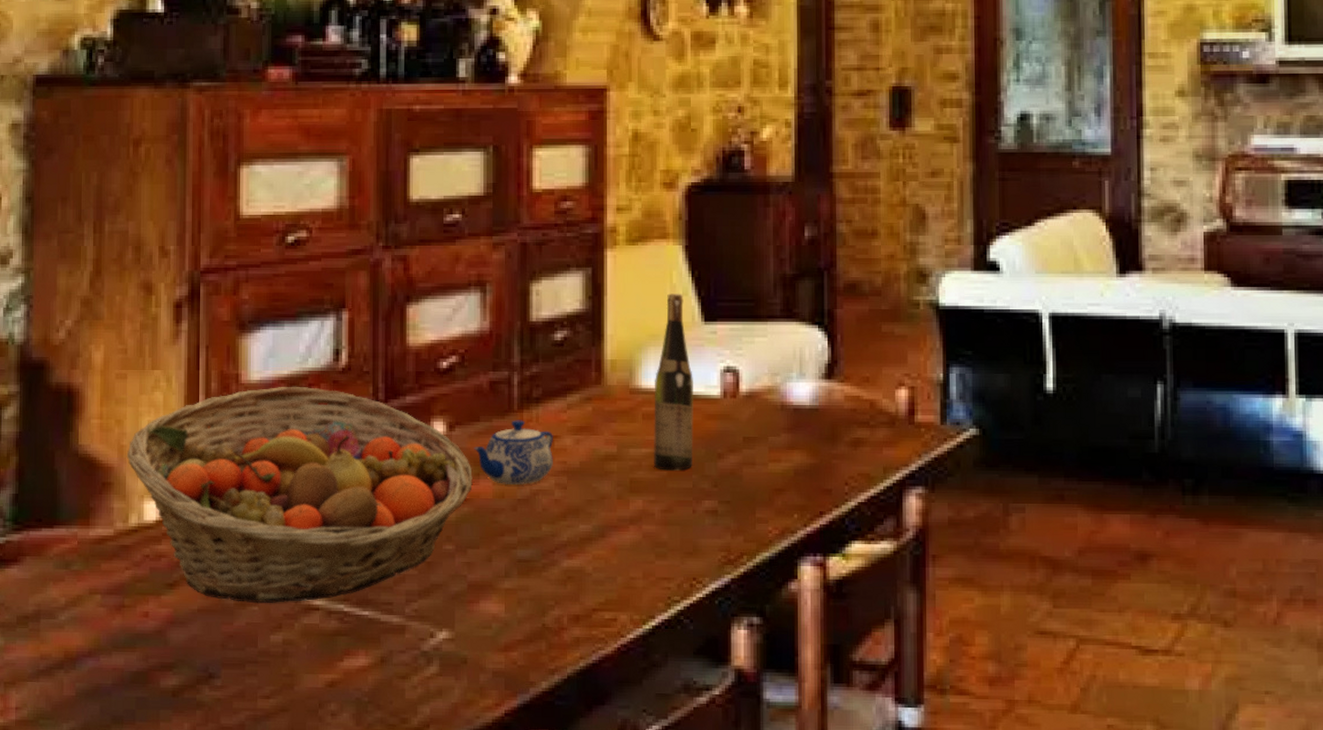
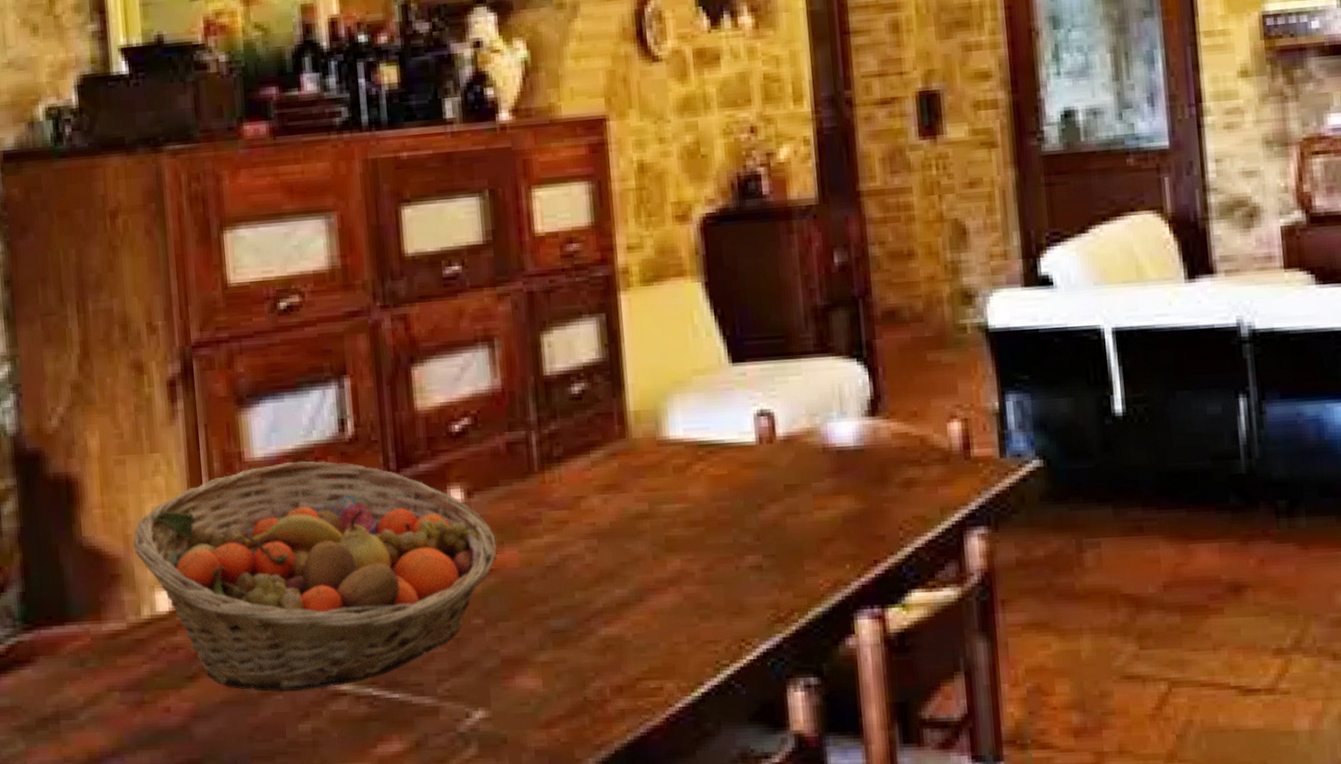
teapot: present [474,420,554,485] -> none [495,481,581,552]
wine bottle: present [653,292,694,471] -> none [683,333,731,526]

